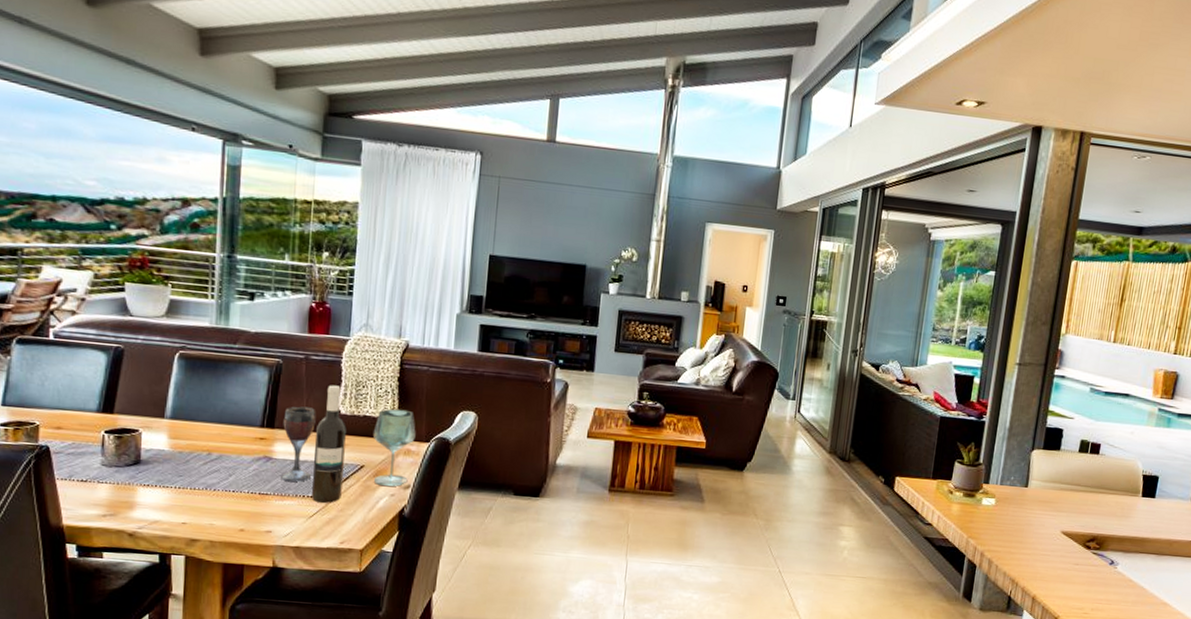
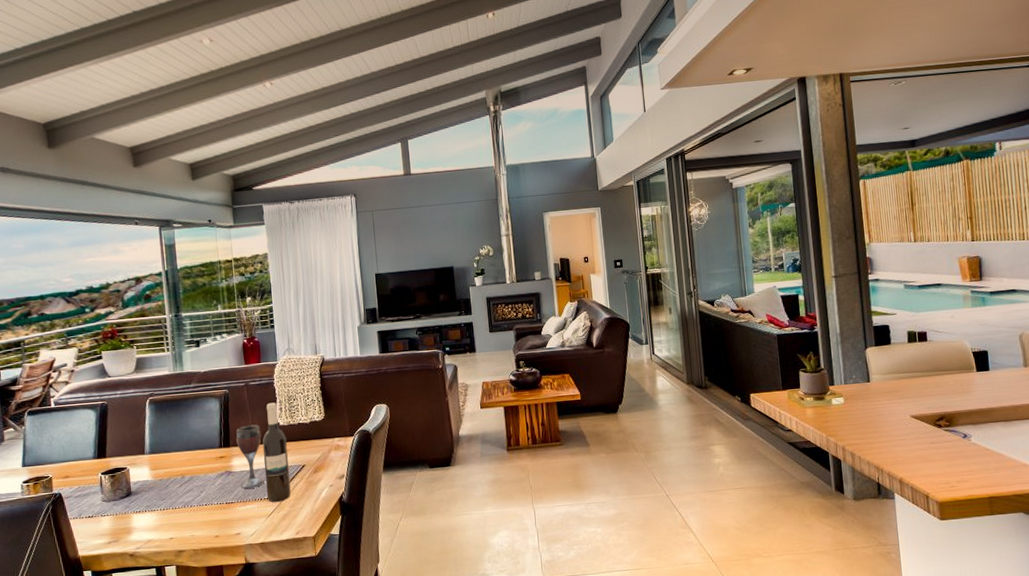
wine glass: present [372,408,416,487] -> none [307,412,342,480]

